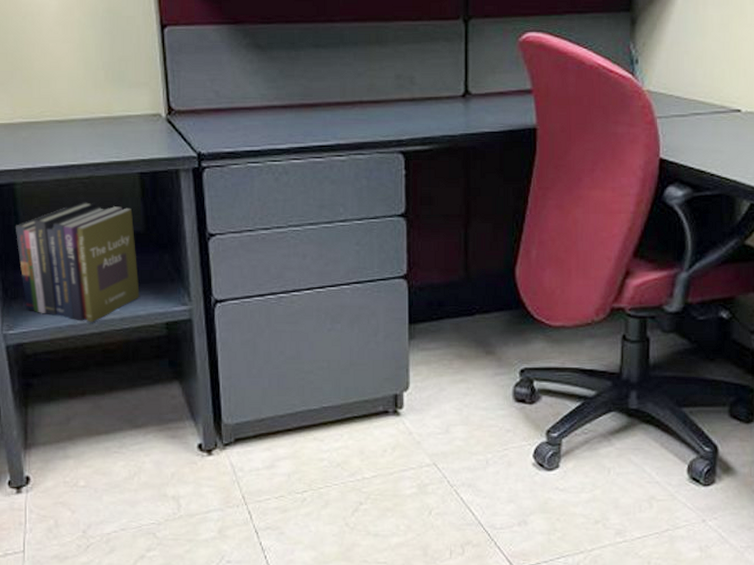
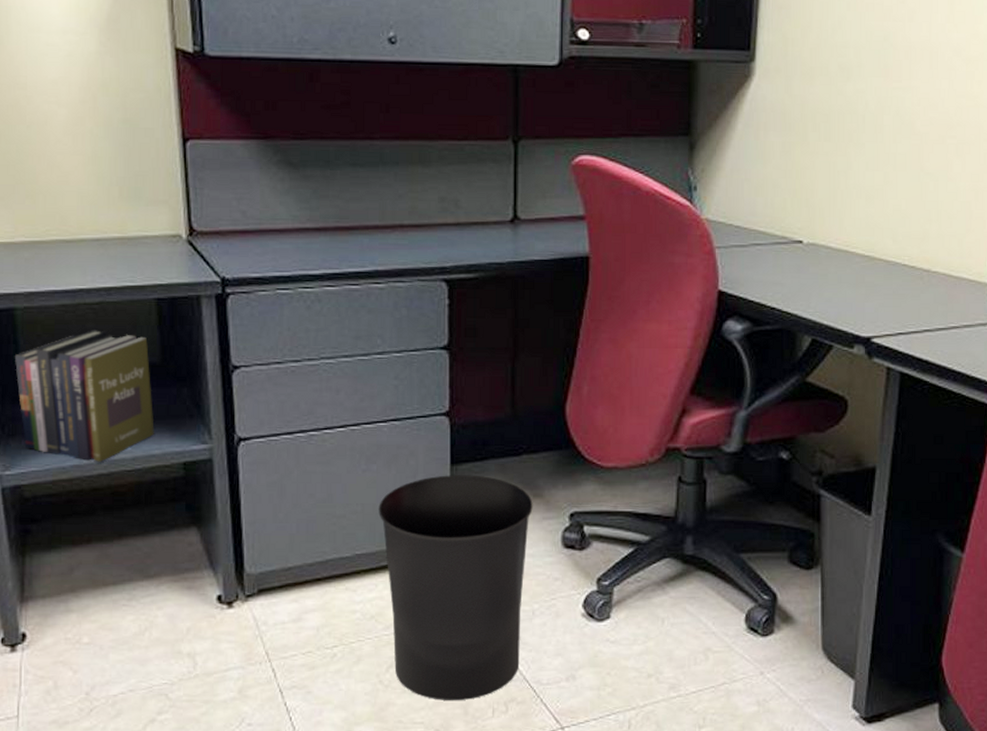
waste bin: none [343,333,486,542] -> present [378,475,533,700]

